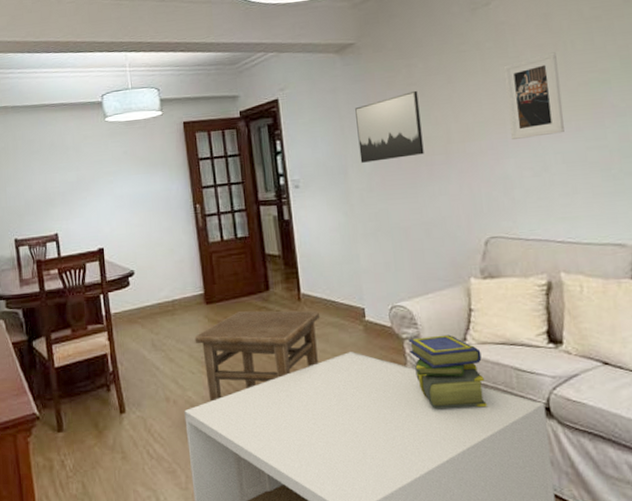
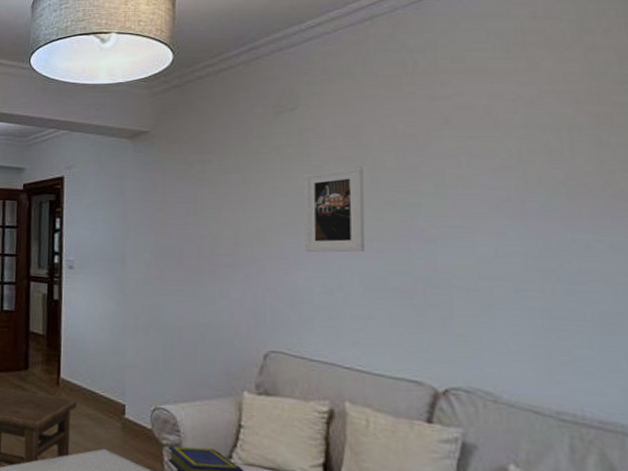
wall art: present [355,90,424,163] -> none [140,186,209,254]

